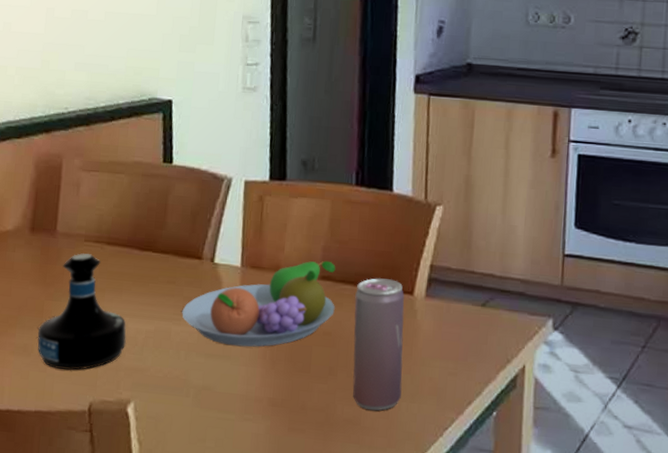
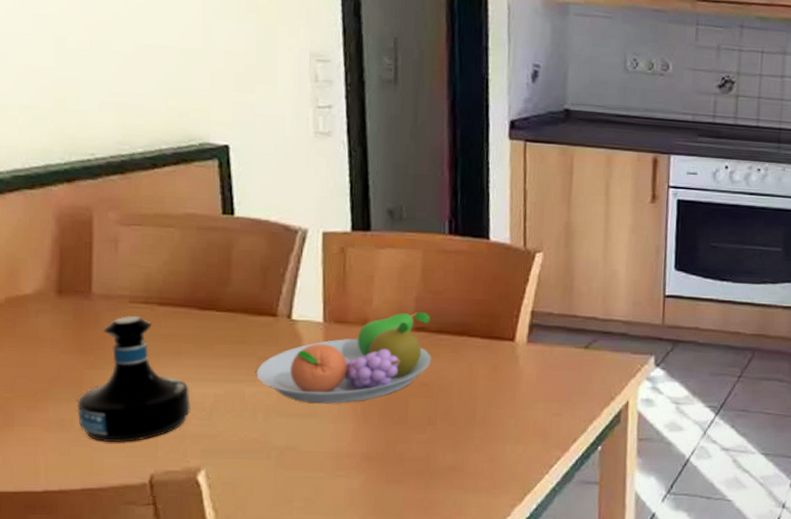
beverage can: present [352,278,405,411] -> none [452,326,506,456]

